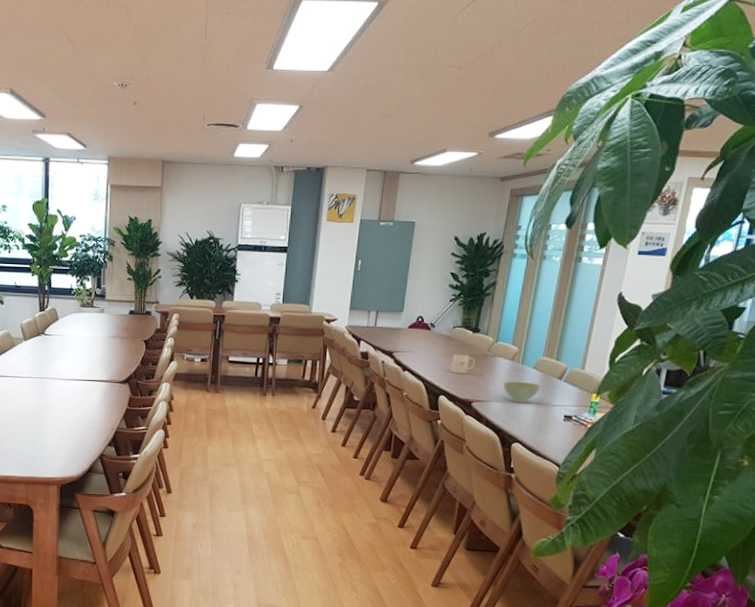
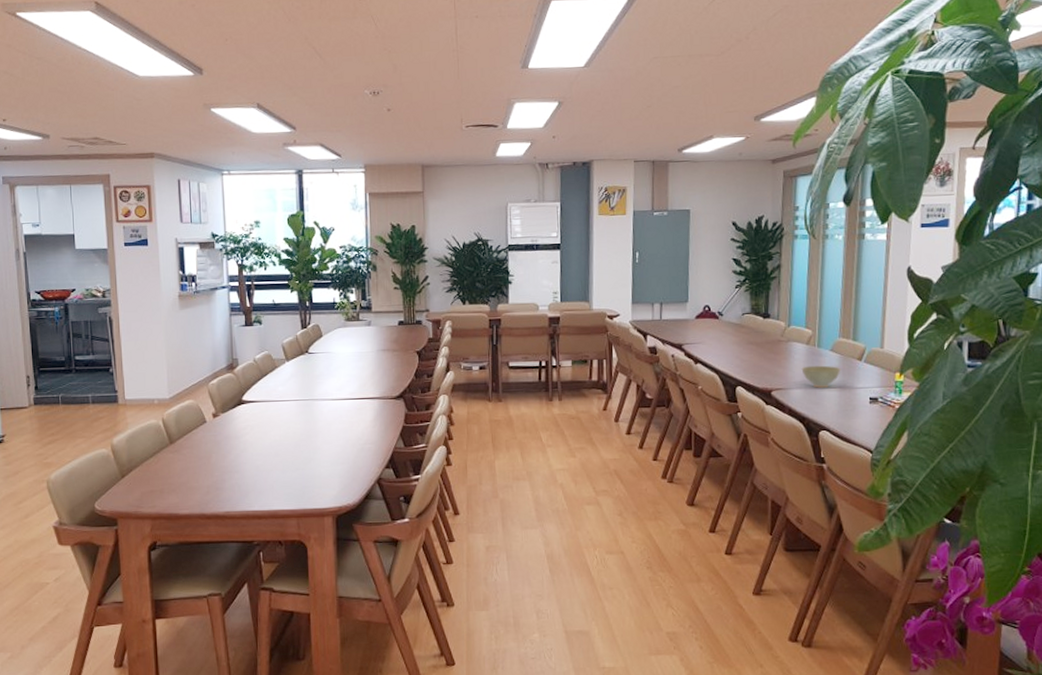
mug: present [450,354,475,375] -> none [744,341,770,363]

